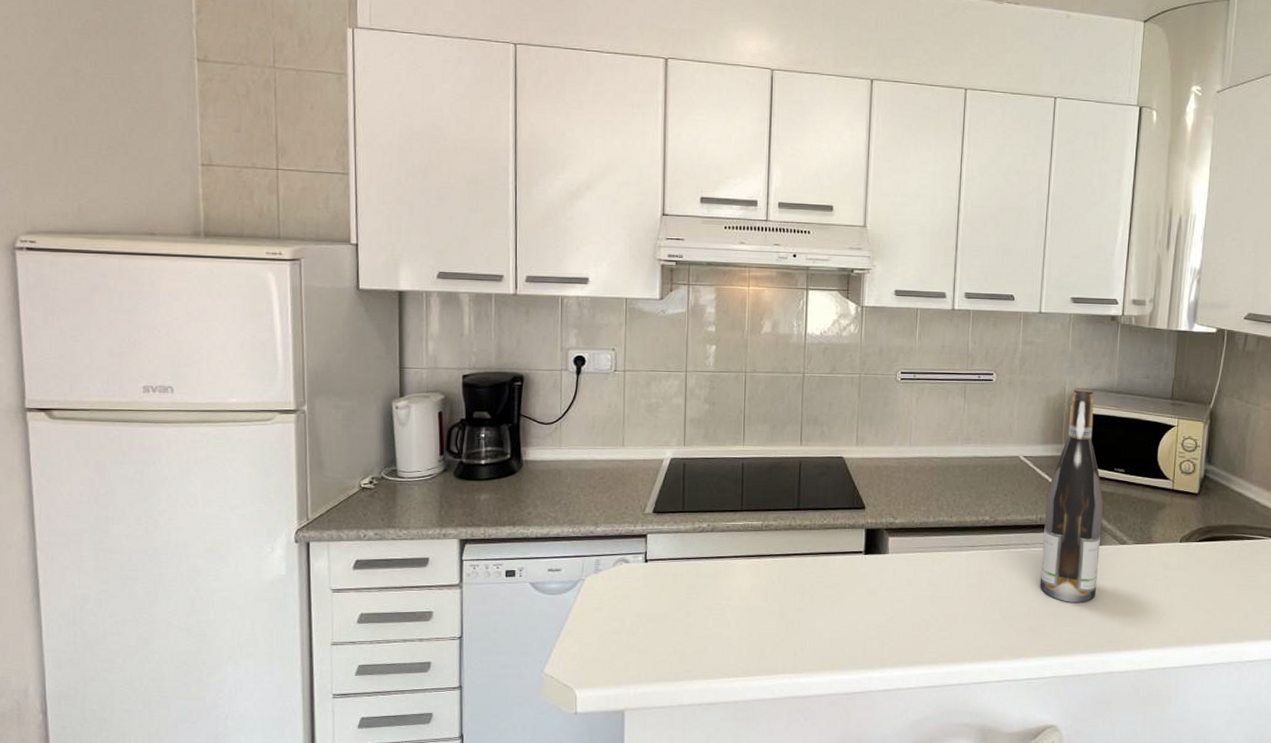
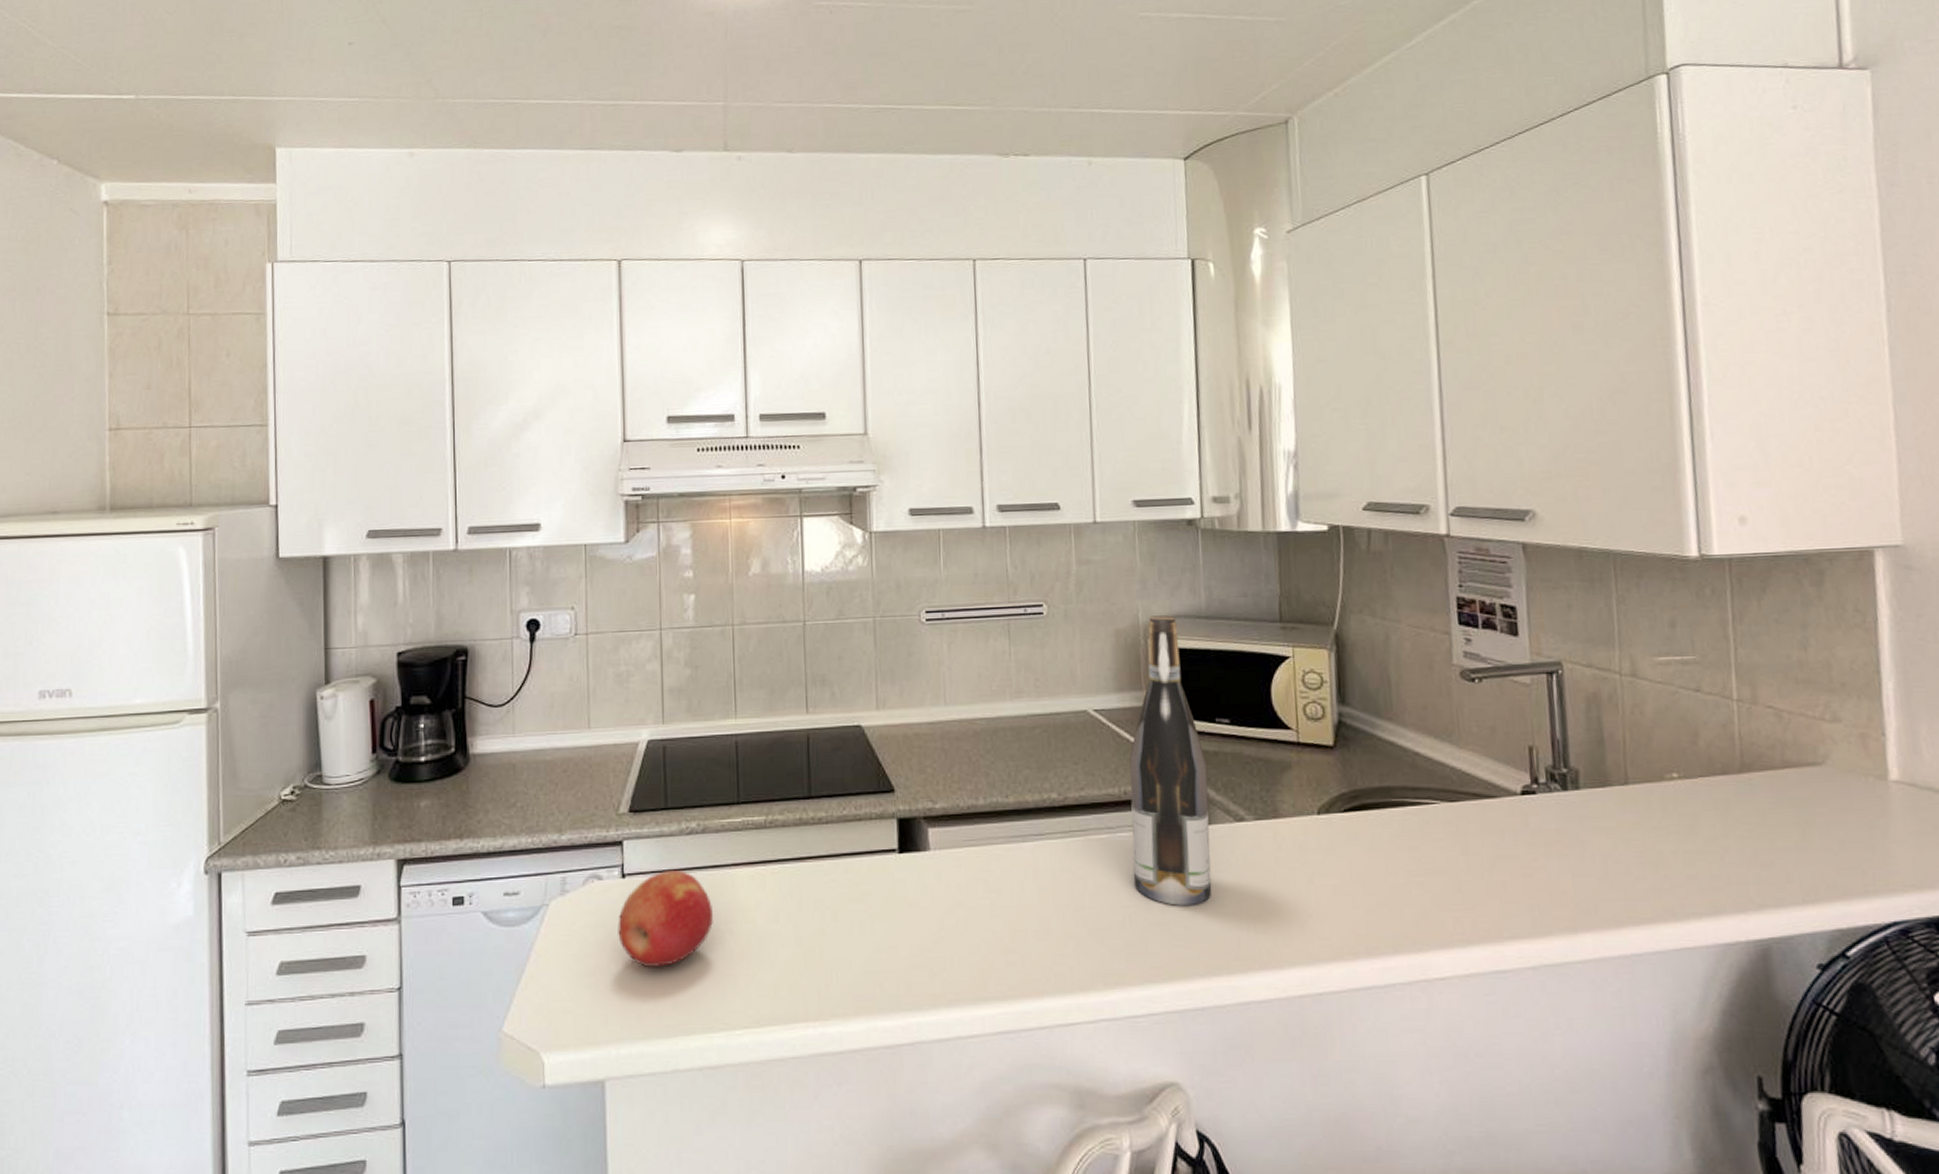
apple: none [640,559,717,629] -> present [618,870,714,967]

